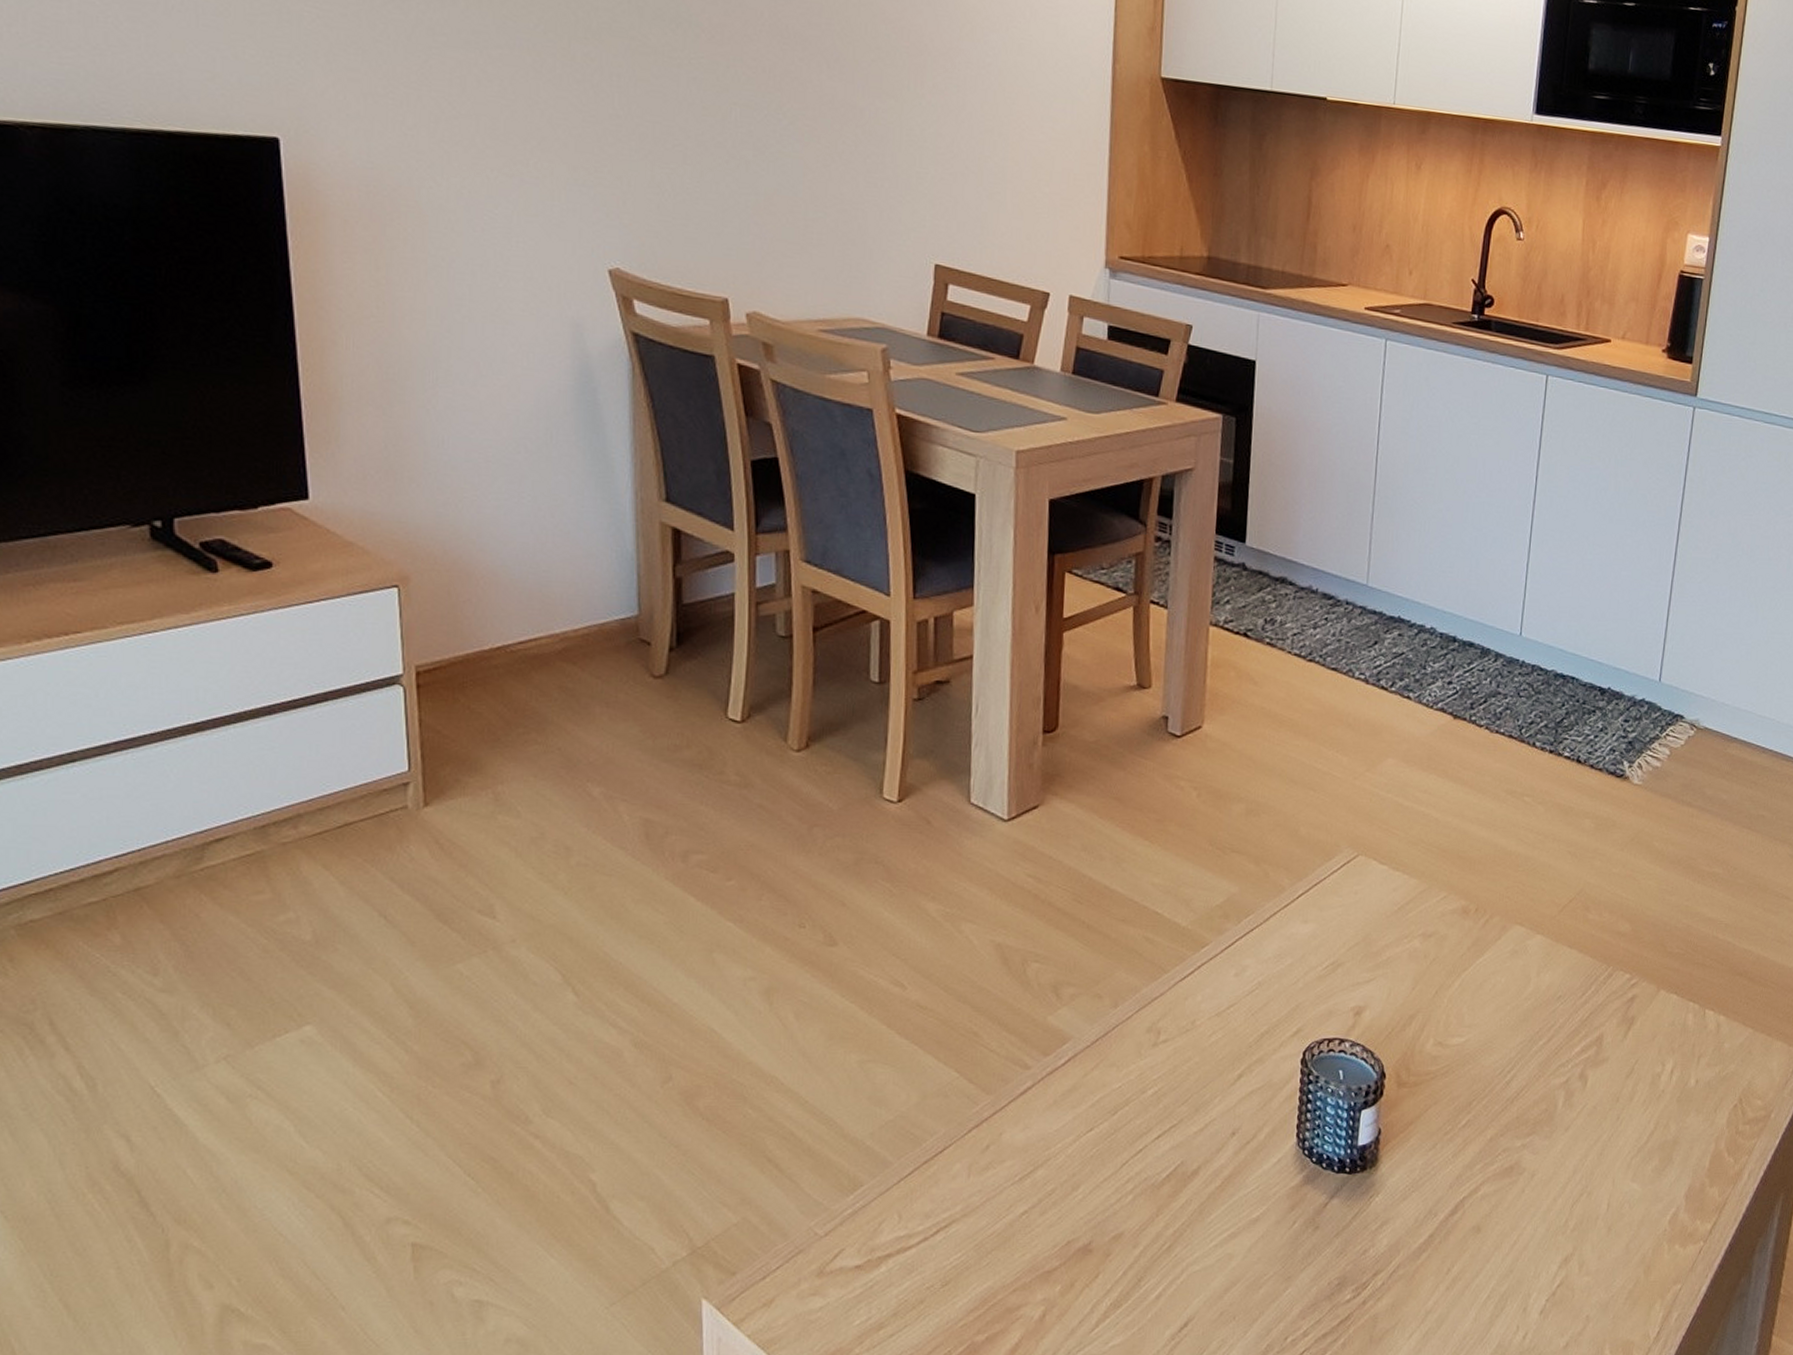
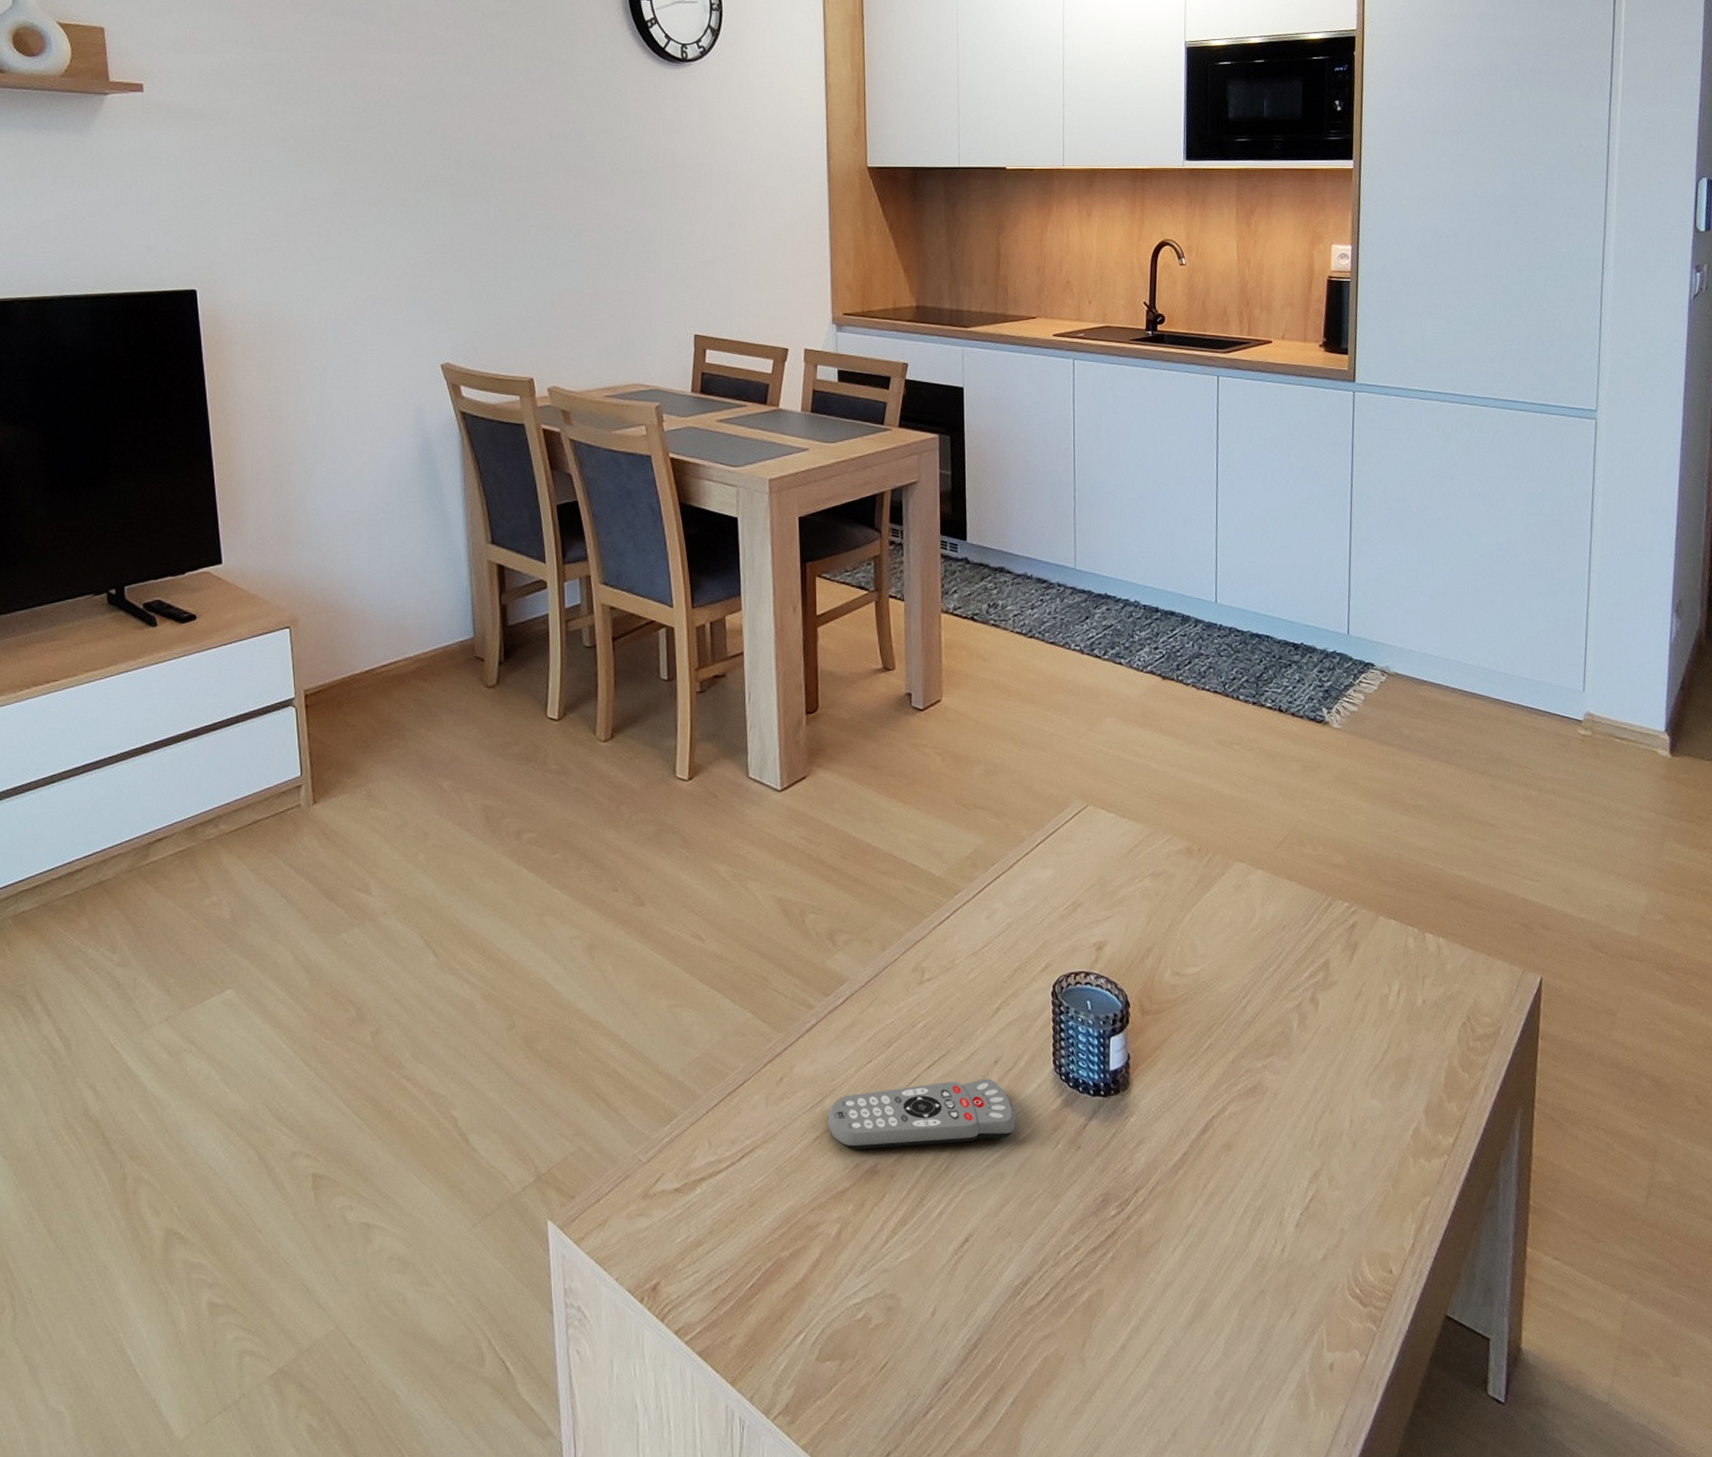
remote control: none [1037,1151,1250,1225] -> present [827,1078,1016,1149]

